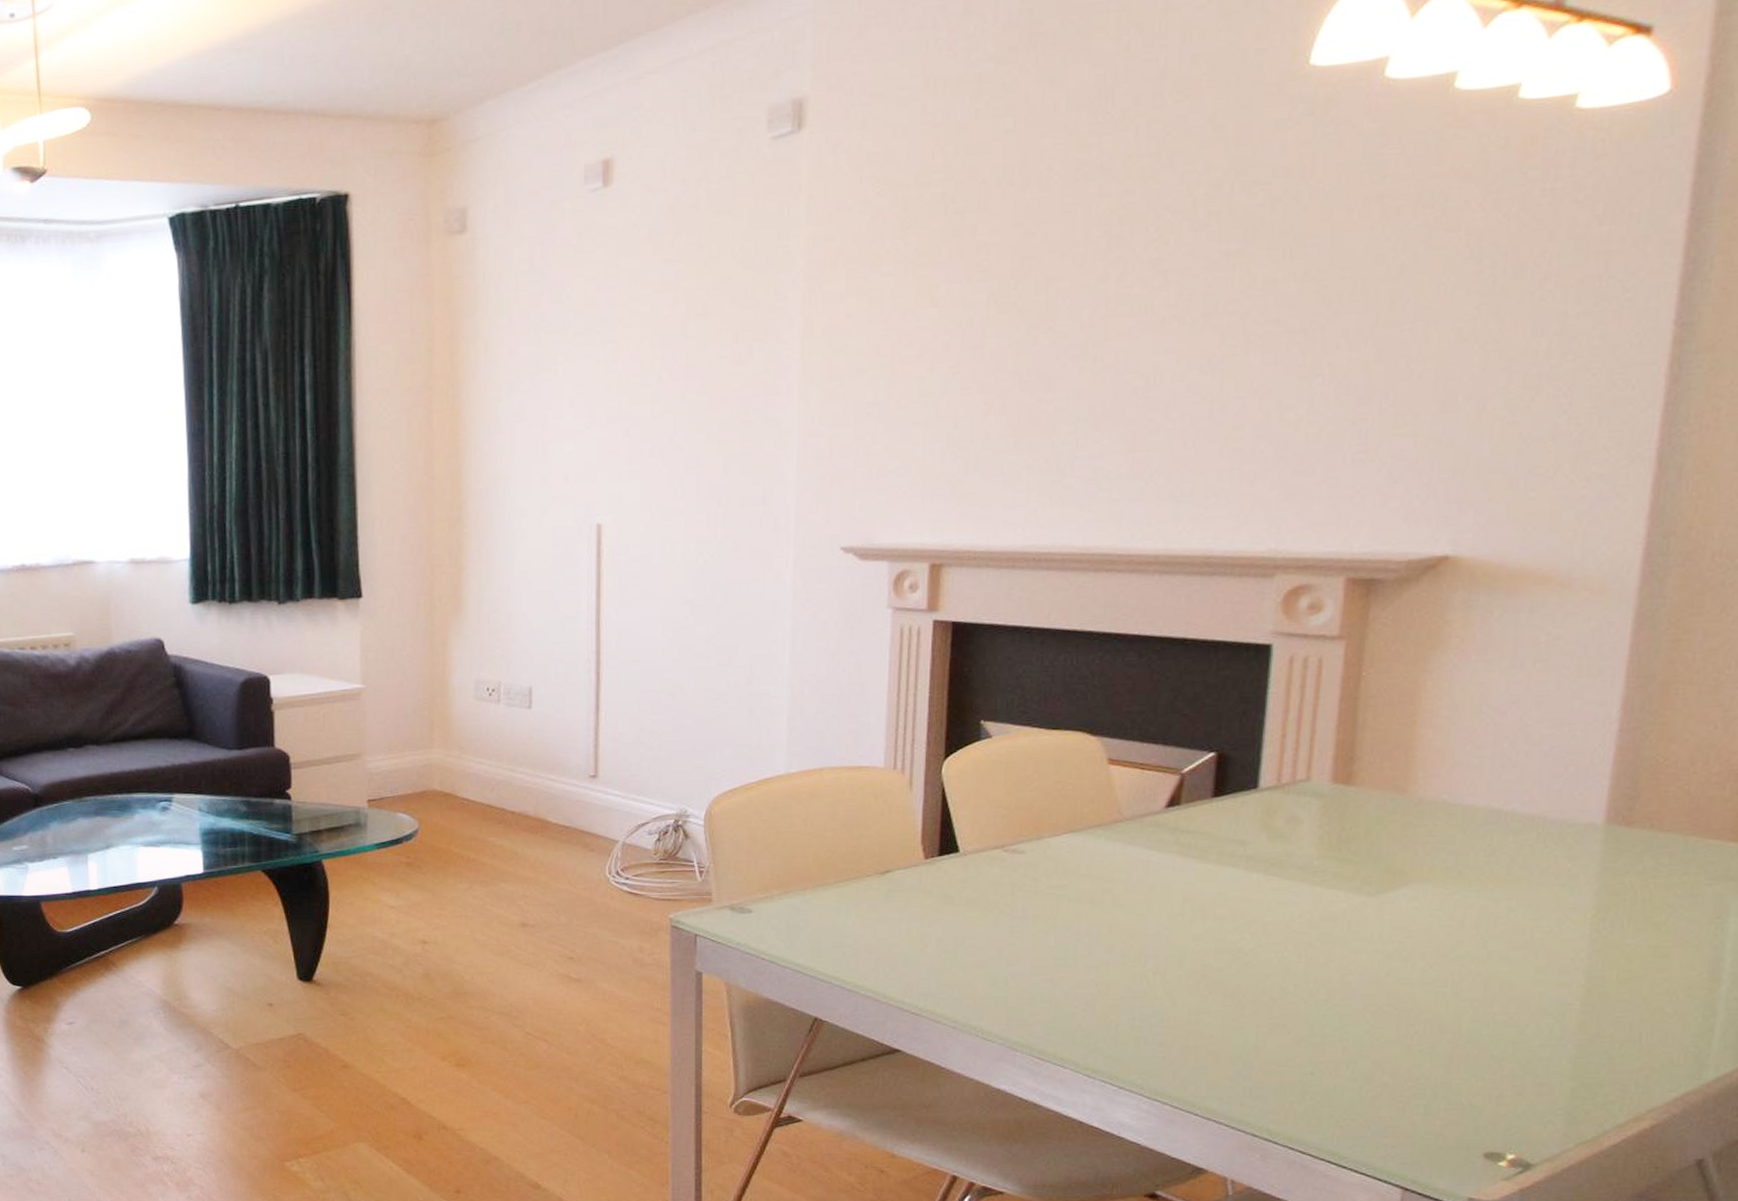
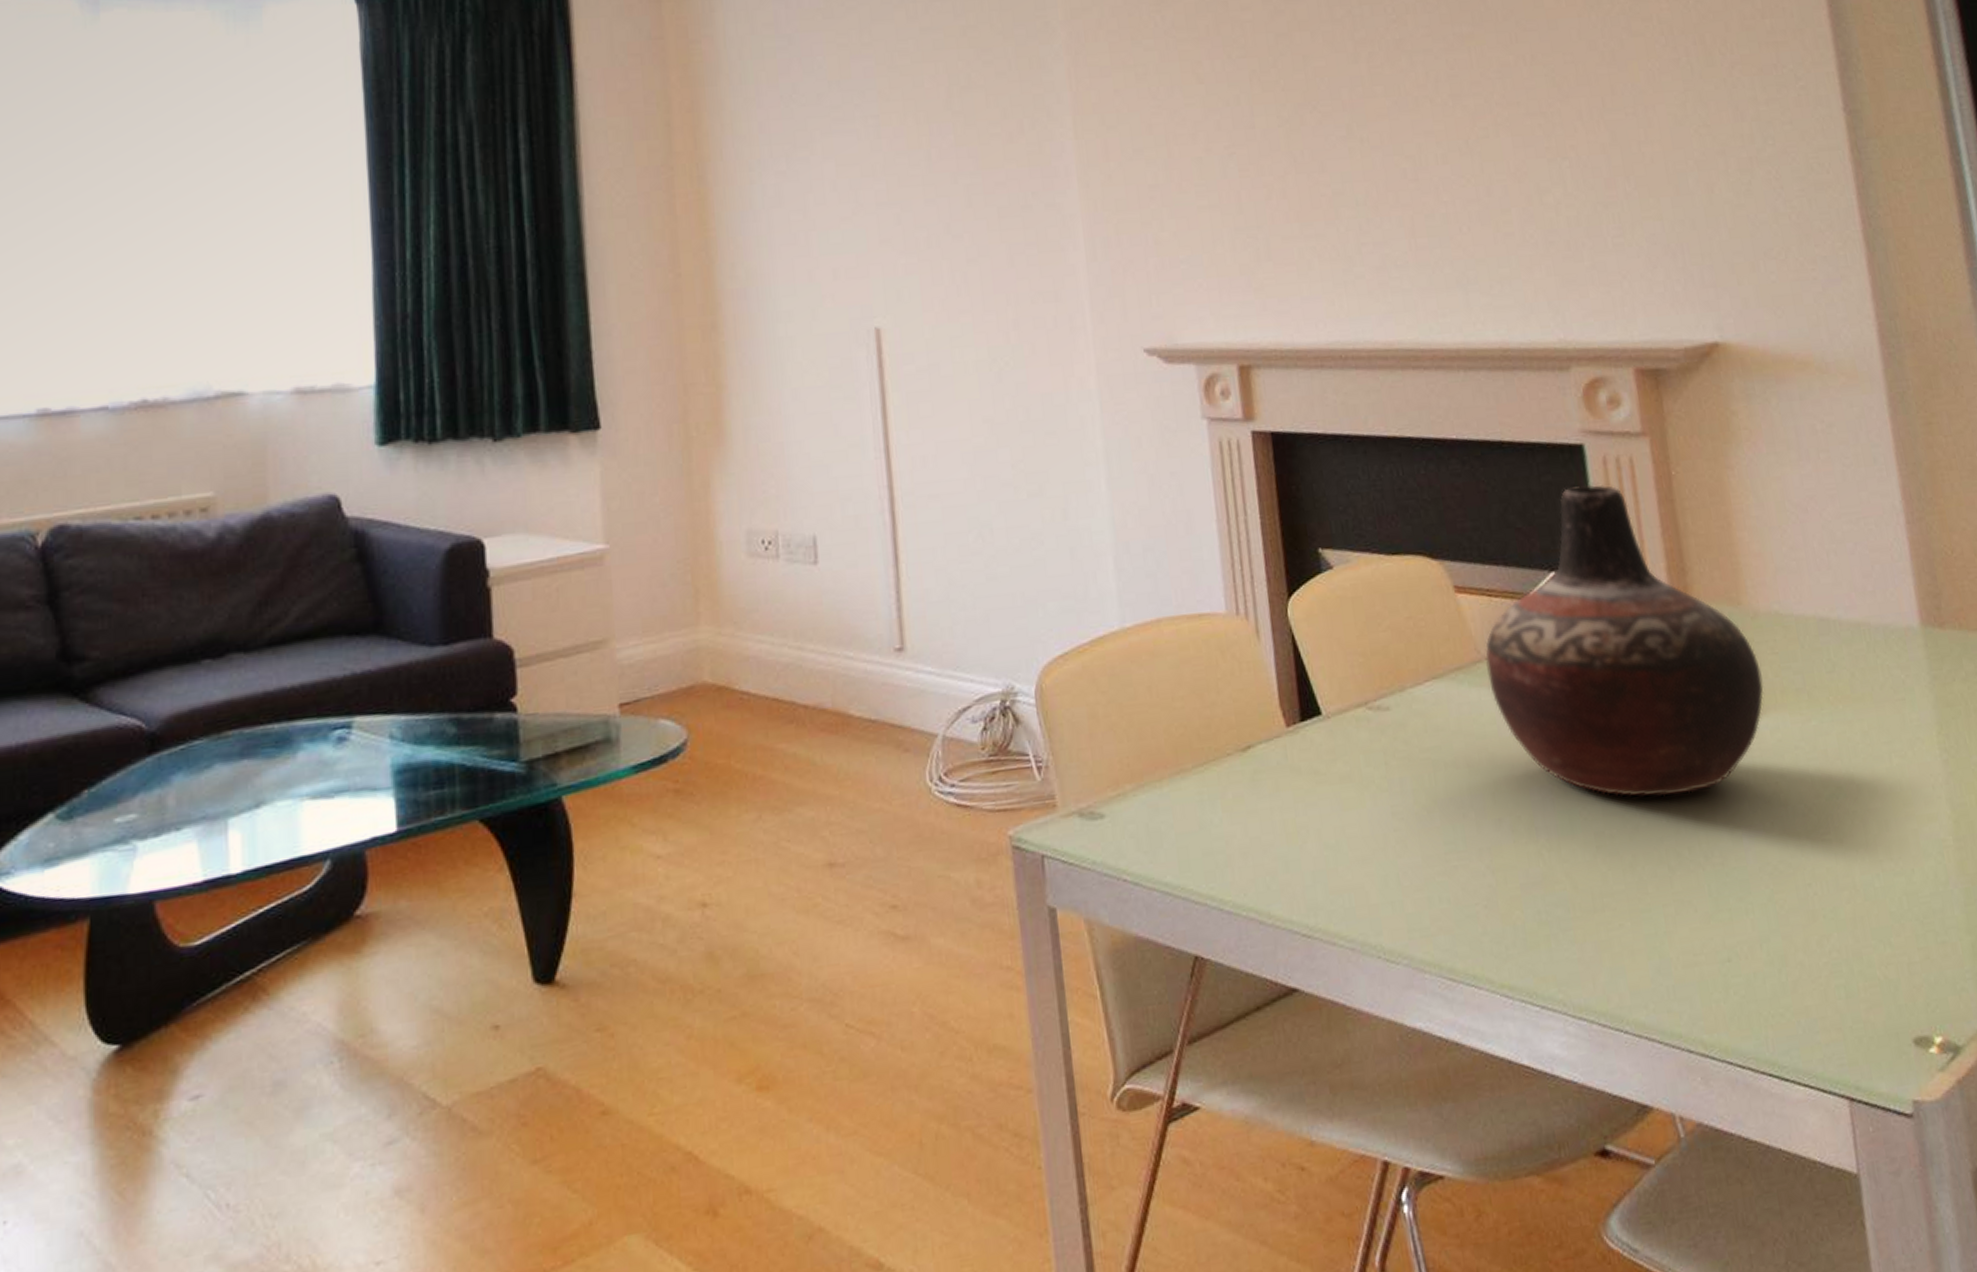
vase: none [1126,680,1412,943] -> present [1486,484,1764,797]

